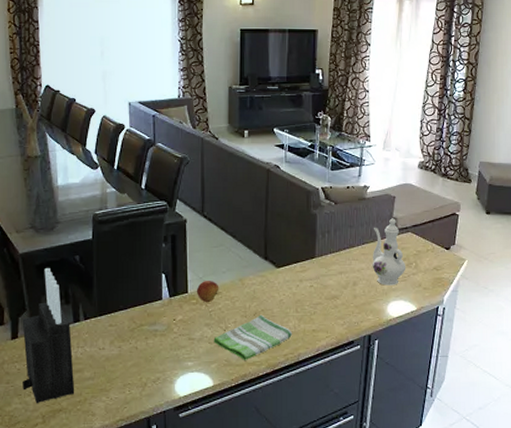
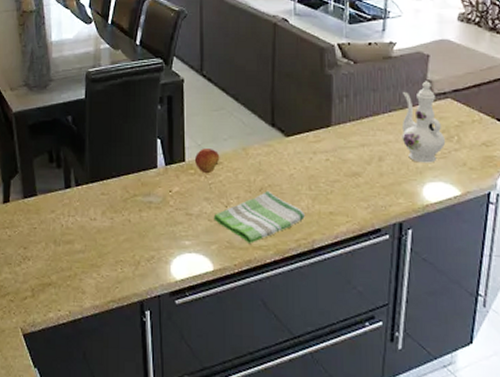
knife block: present [22,268,75,404] -> none [13,129,65,276]

